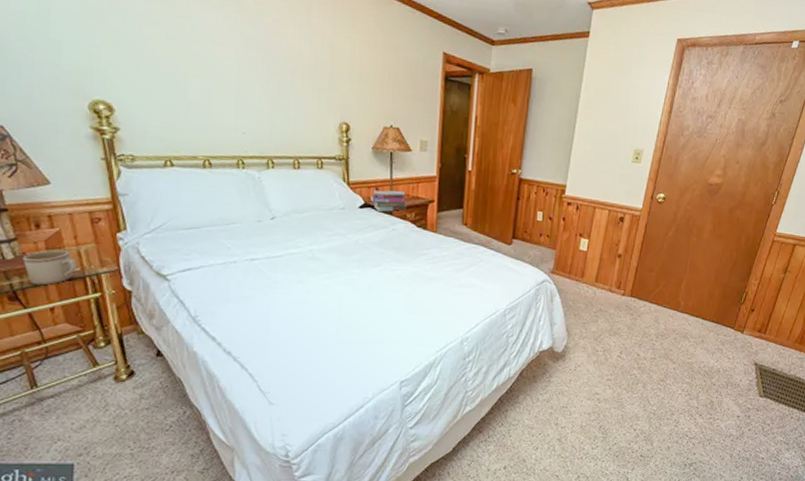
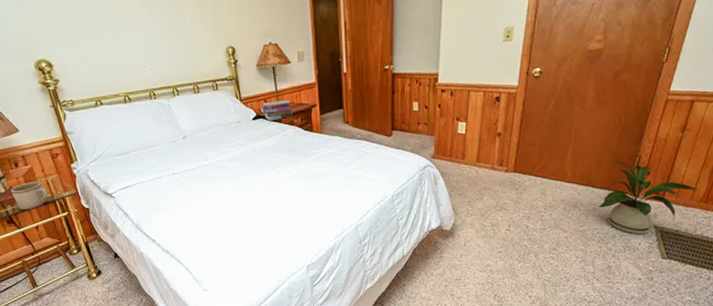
house plant: none [706,293,796,371] -> present [598,160,700,235]

